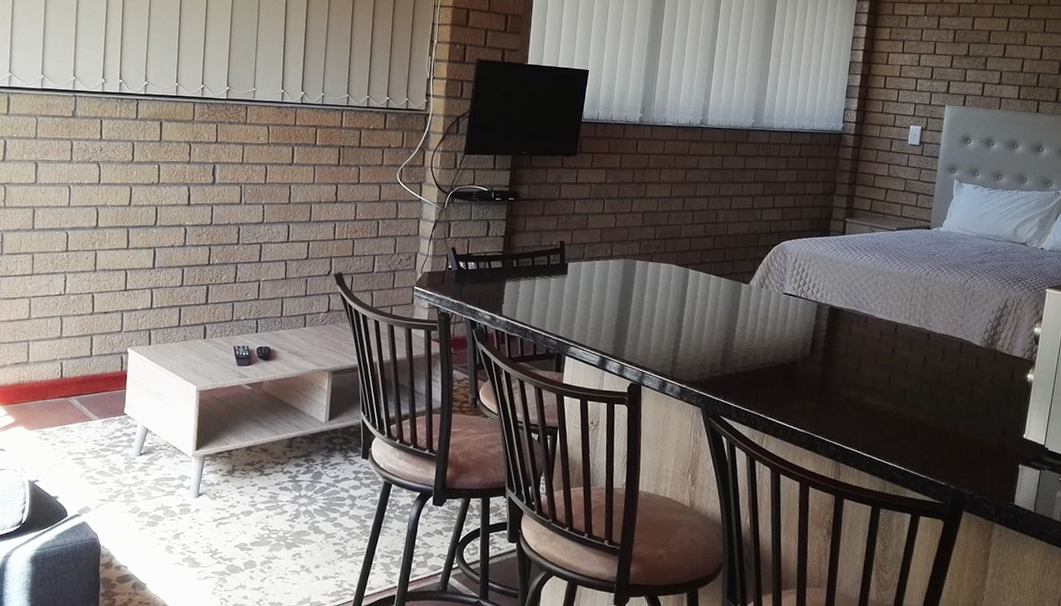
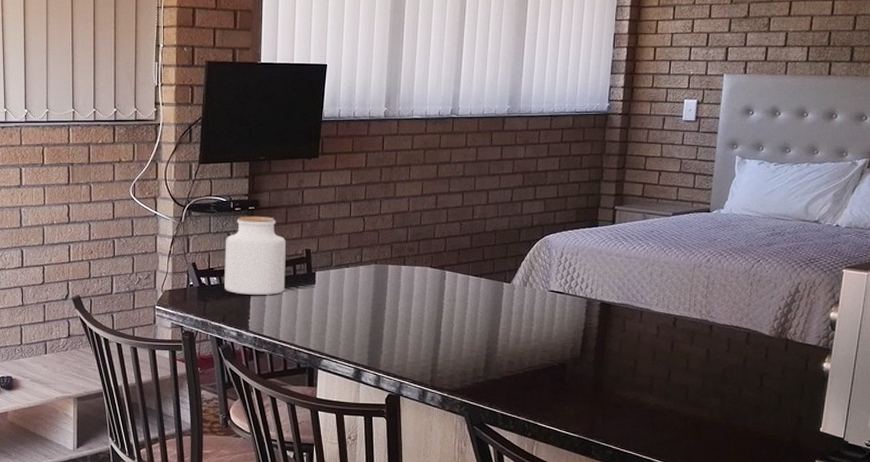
jar: none [481,206,542,282] -> present [223,216,286,295]

